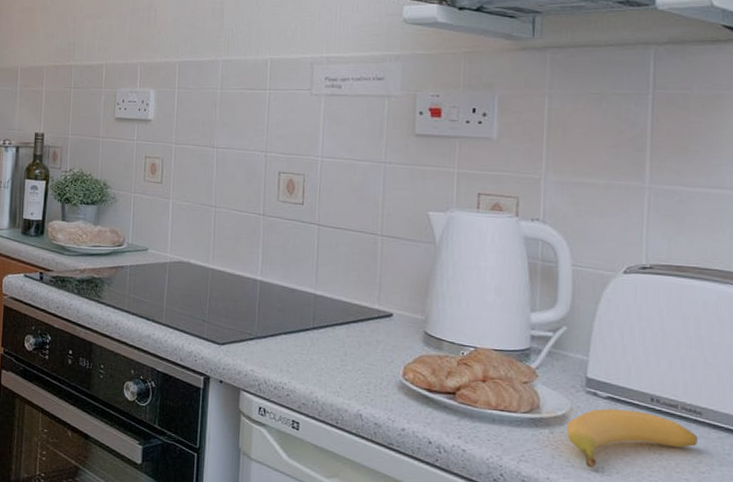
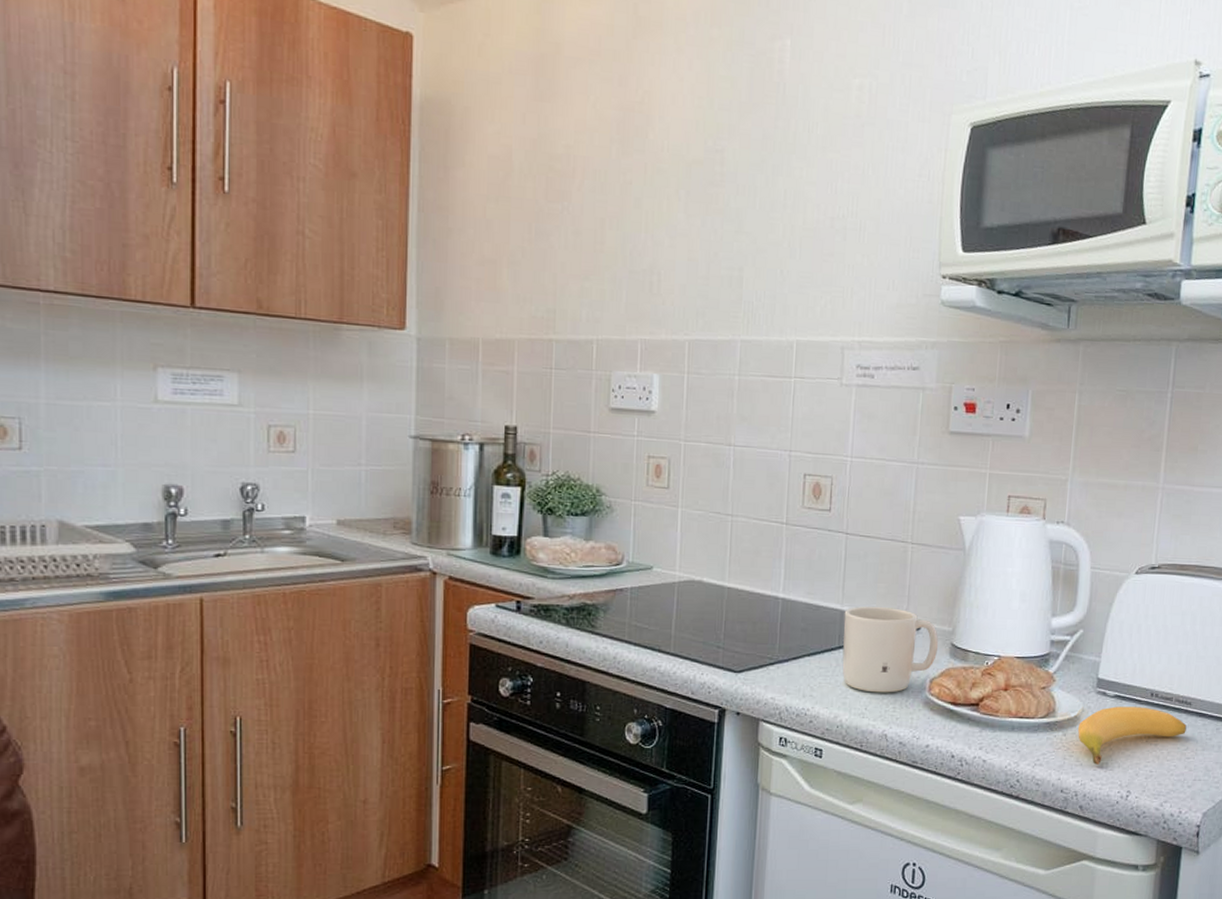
mug: none [317,291,412,375] -> present [842,606,939,693]

